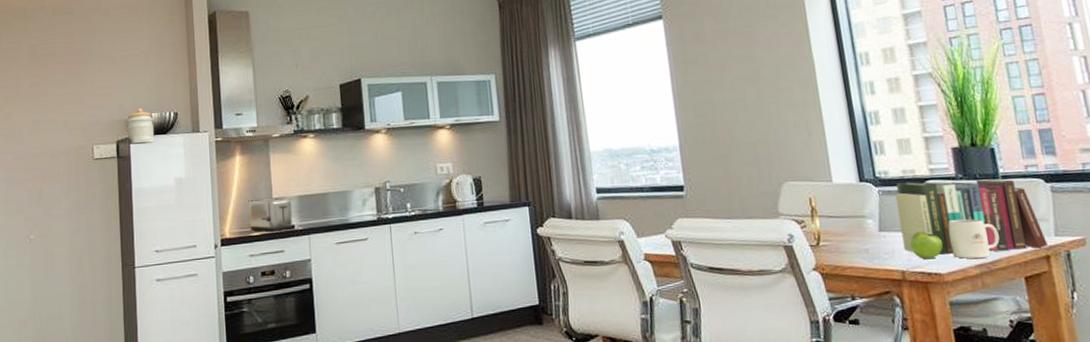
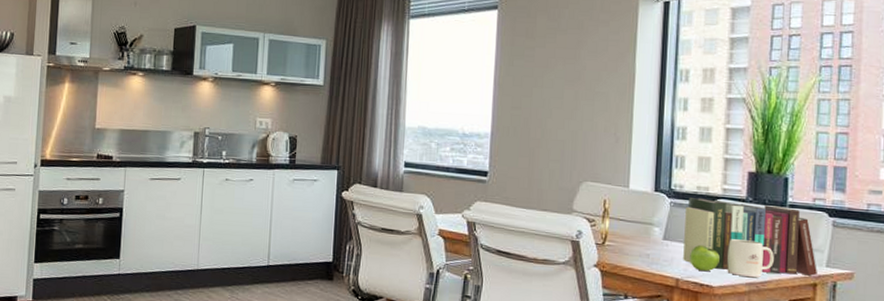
toaster: present [249,198,293,232] -> none [70,127,113,160]

